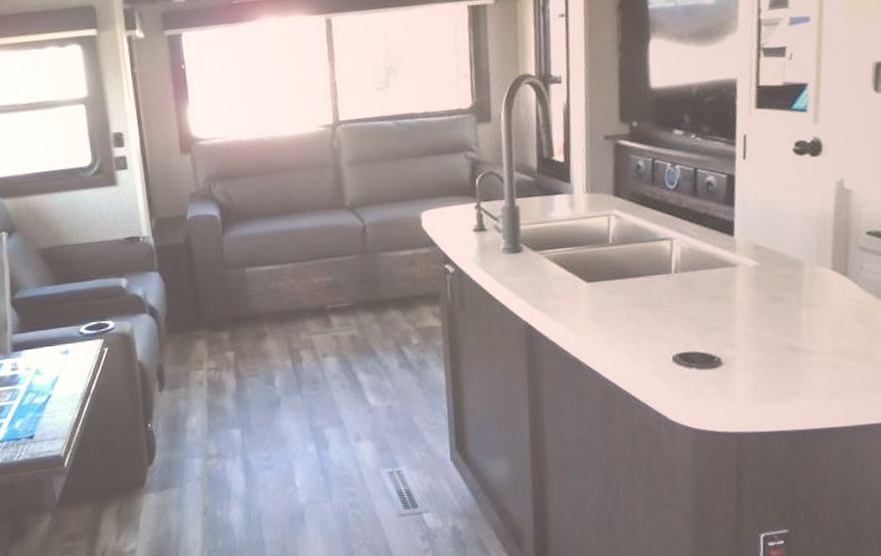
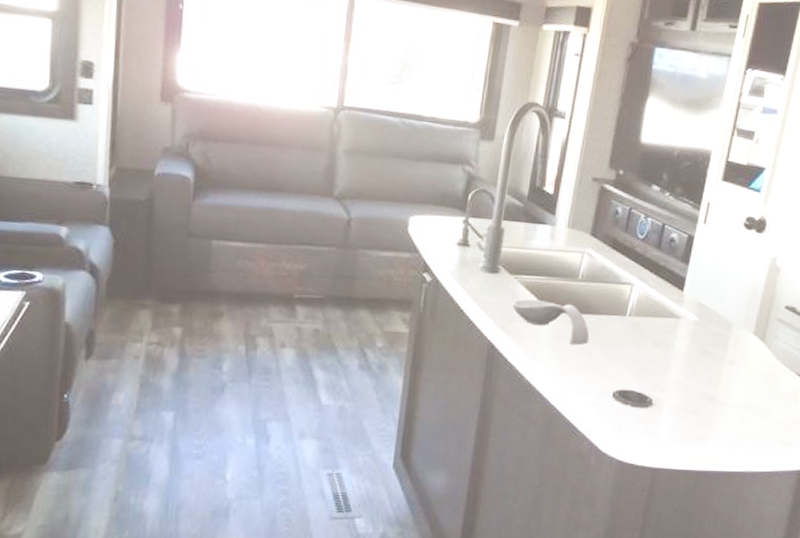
spoon rest: none [542,271,634,313] -> present [512,299,590,346]

